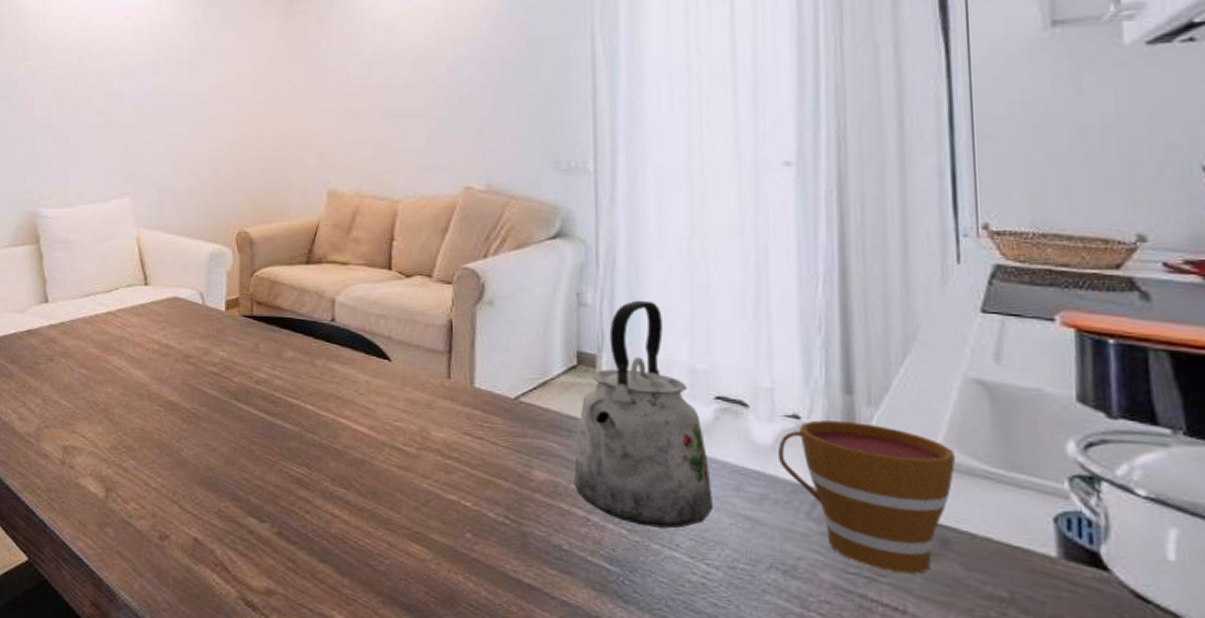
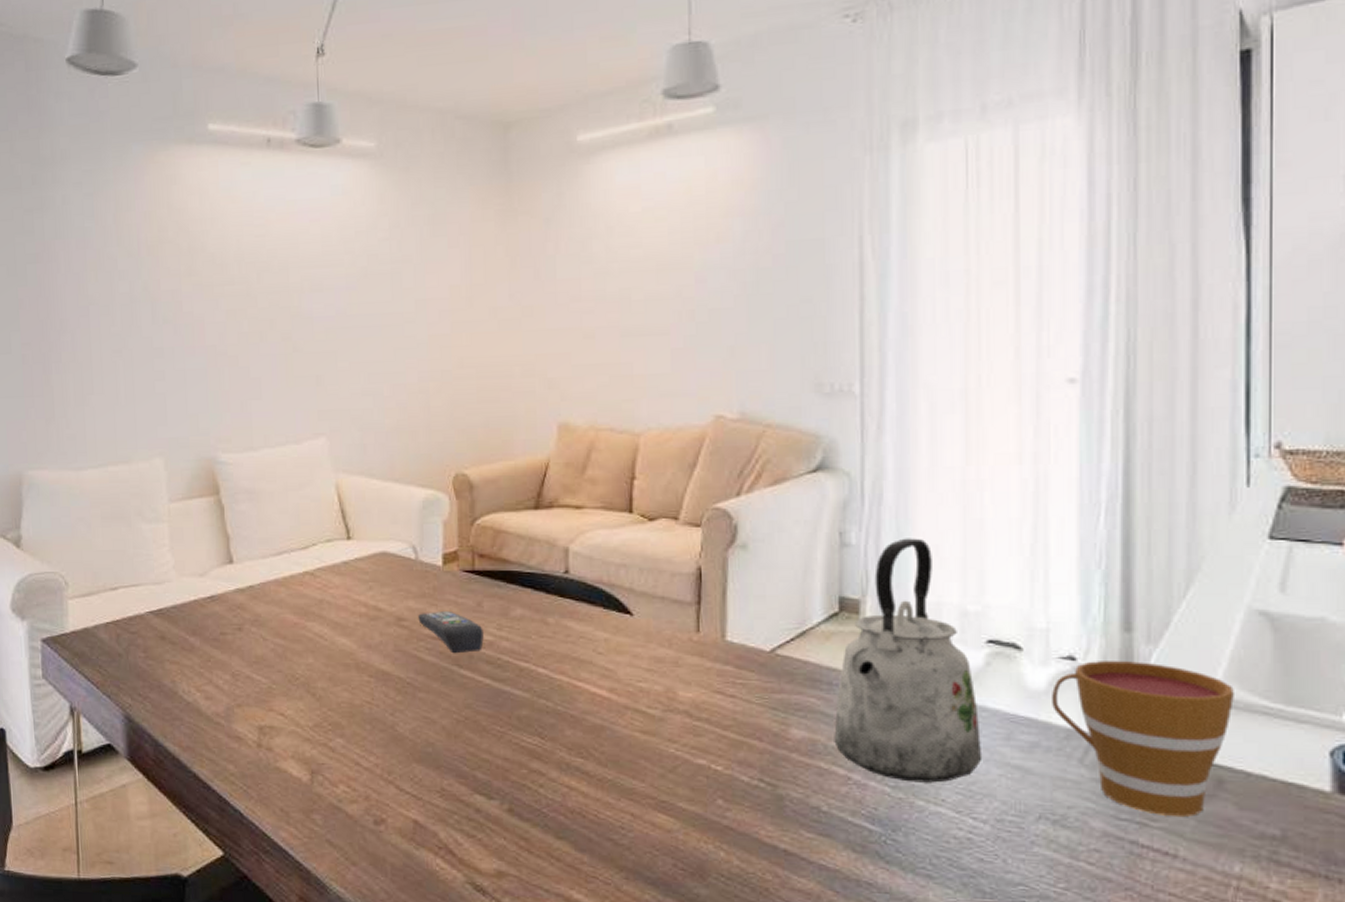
remote control: none [203,350,259,389] -> present [418,610,484,654]

